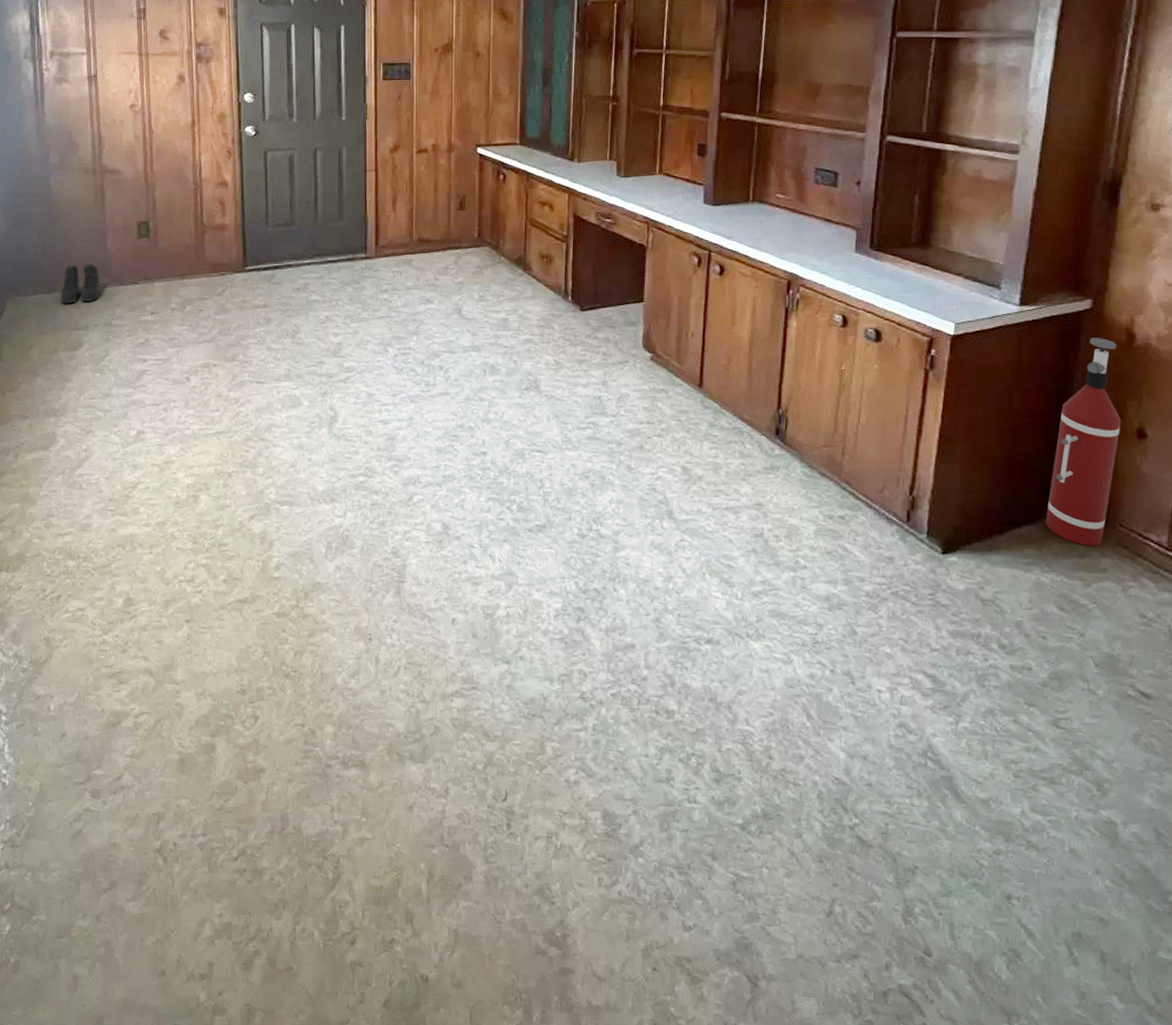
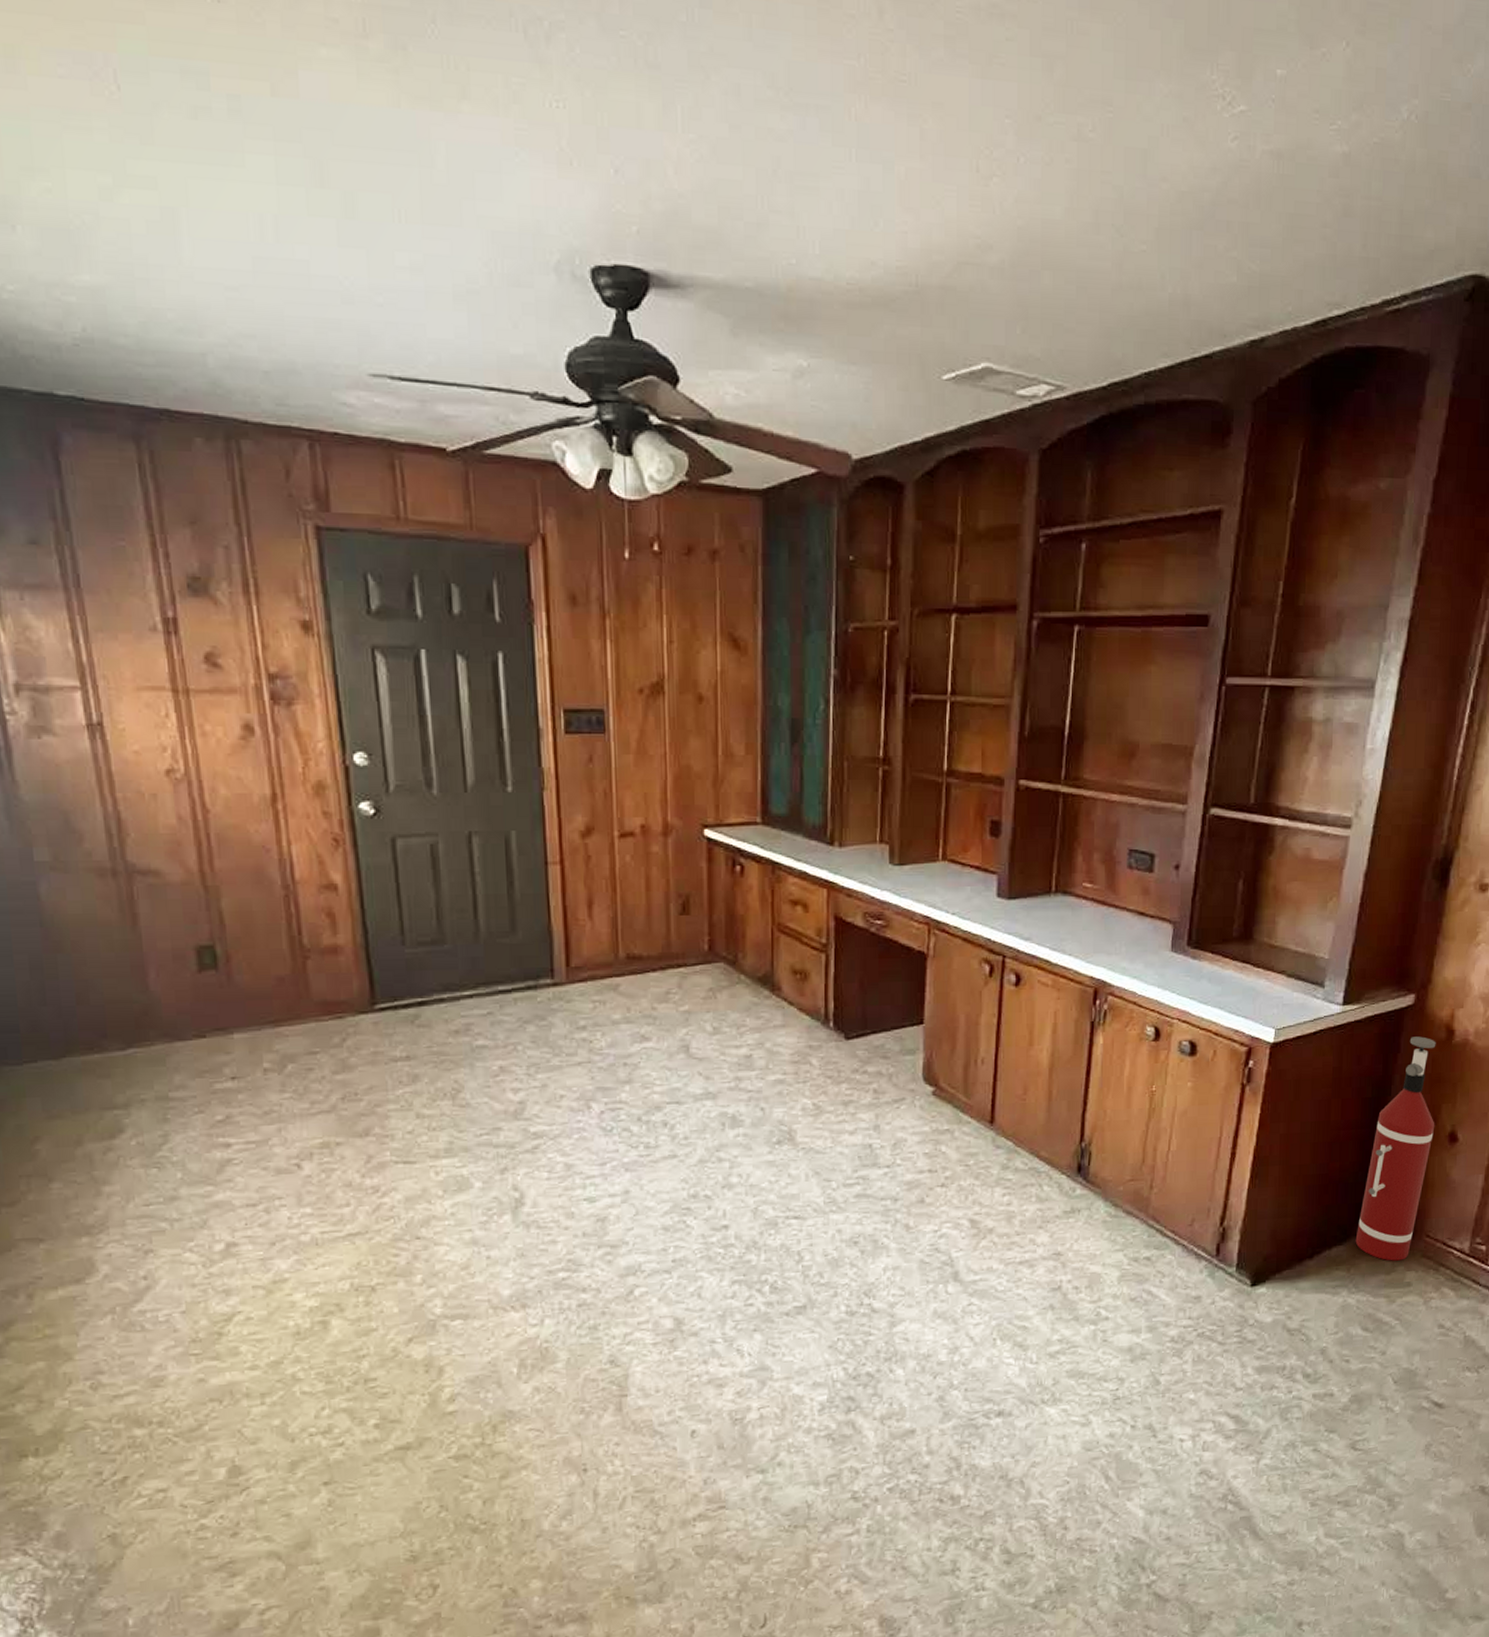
boots: present [60,264,99,304] -> none [77,1012,143,1073]

